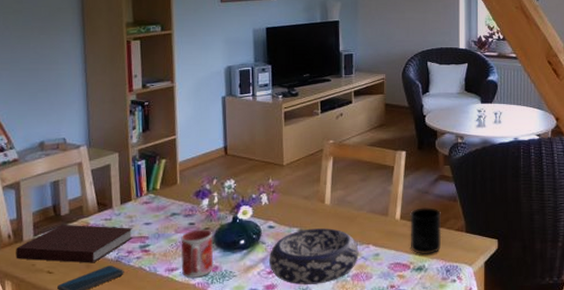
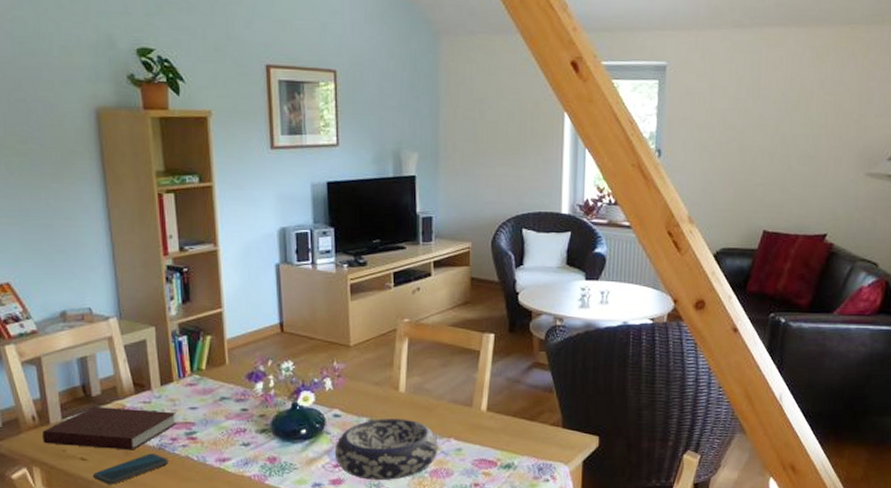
mug: present [180,230,214,278] -> none [232,416,271,469]
mug: present [410,207,442,254] -> none [497,398,535,451]

